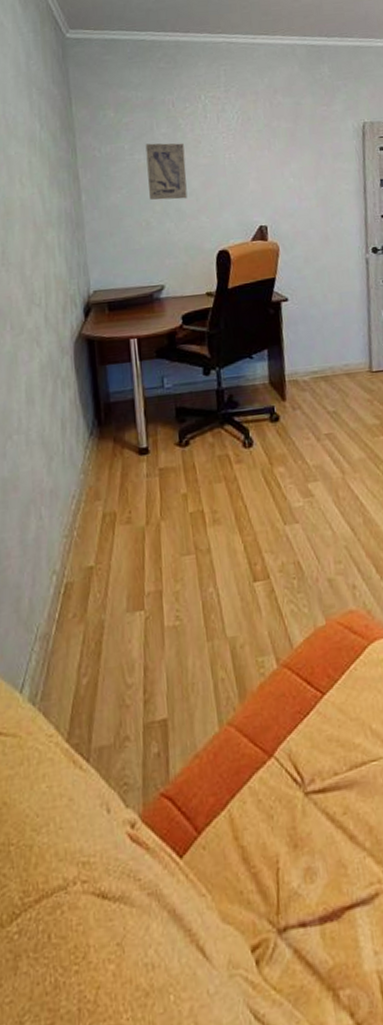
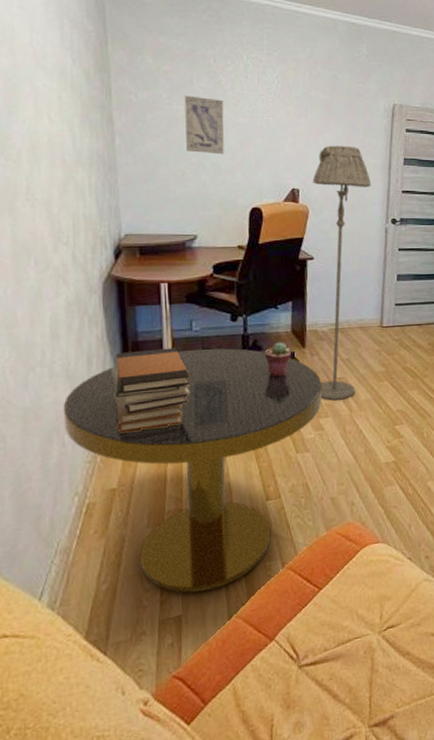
side table: none [39,405,309,692] -> present [63,348,323,593]
book stack: none [86,407,166,504] -> present [113,347,191,433]
potted succulent: none [241,395,271,436] -> present [264,342,291,377]
floor lamp: none [281,173,347,461] -> present [312,145,371,401]

